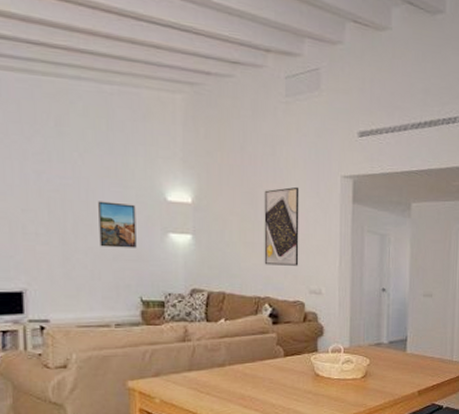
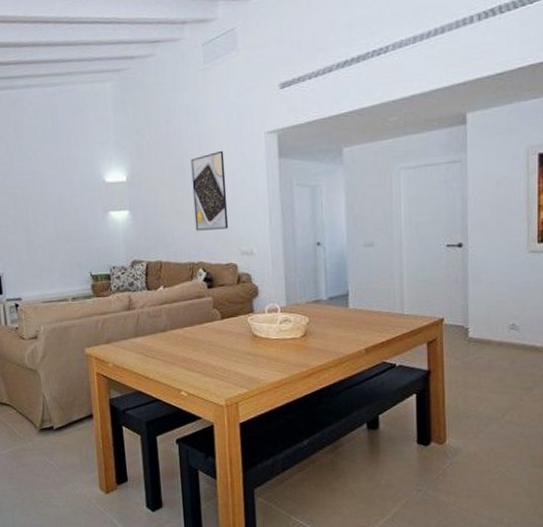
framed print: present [98,201,137,248] -> none [51,190,84,231]

